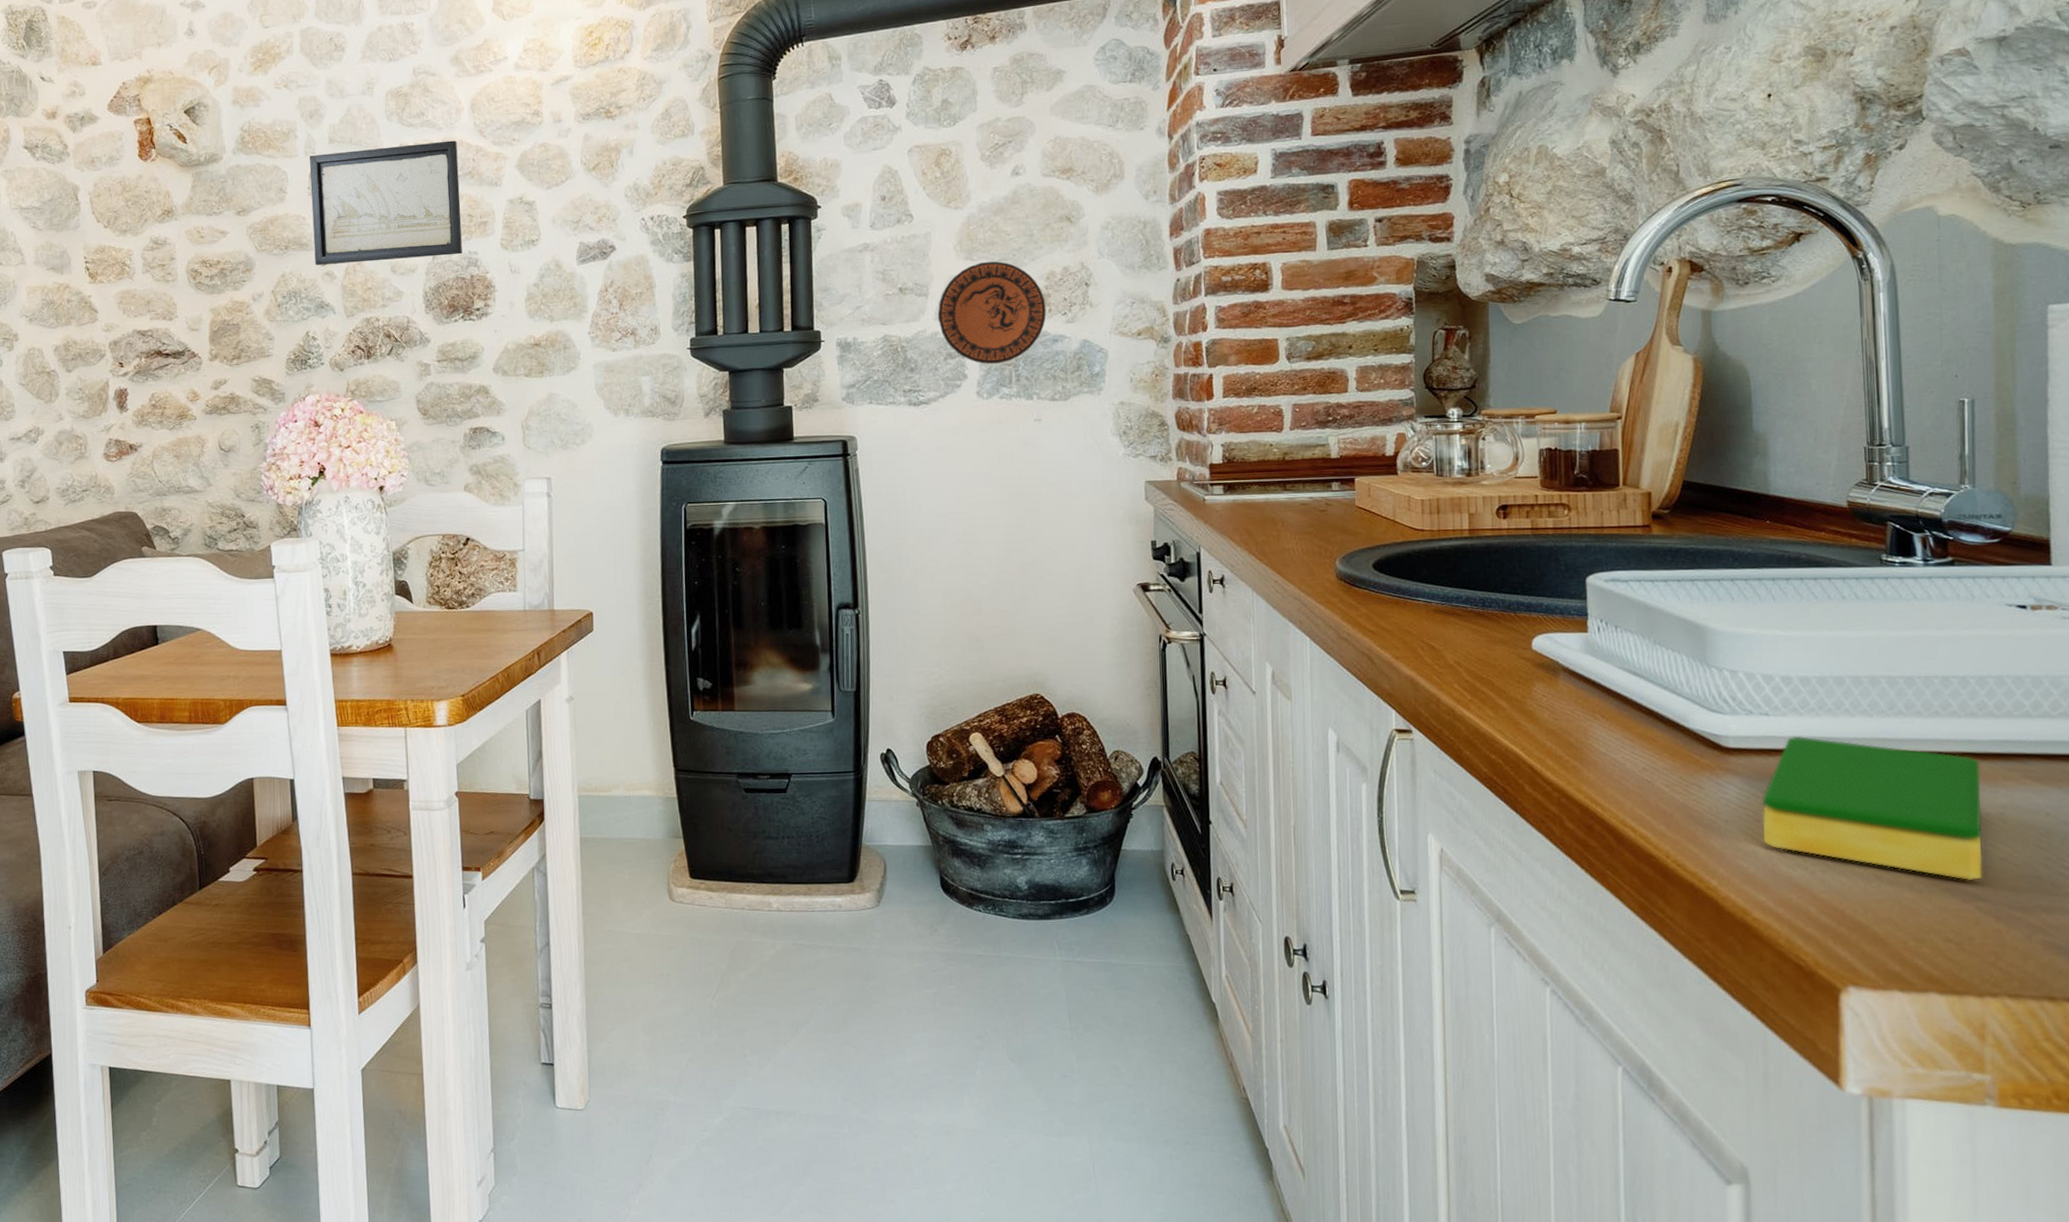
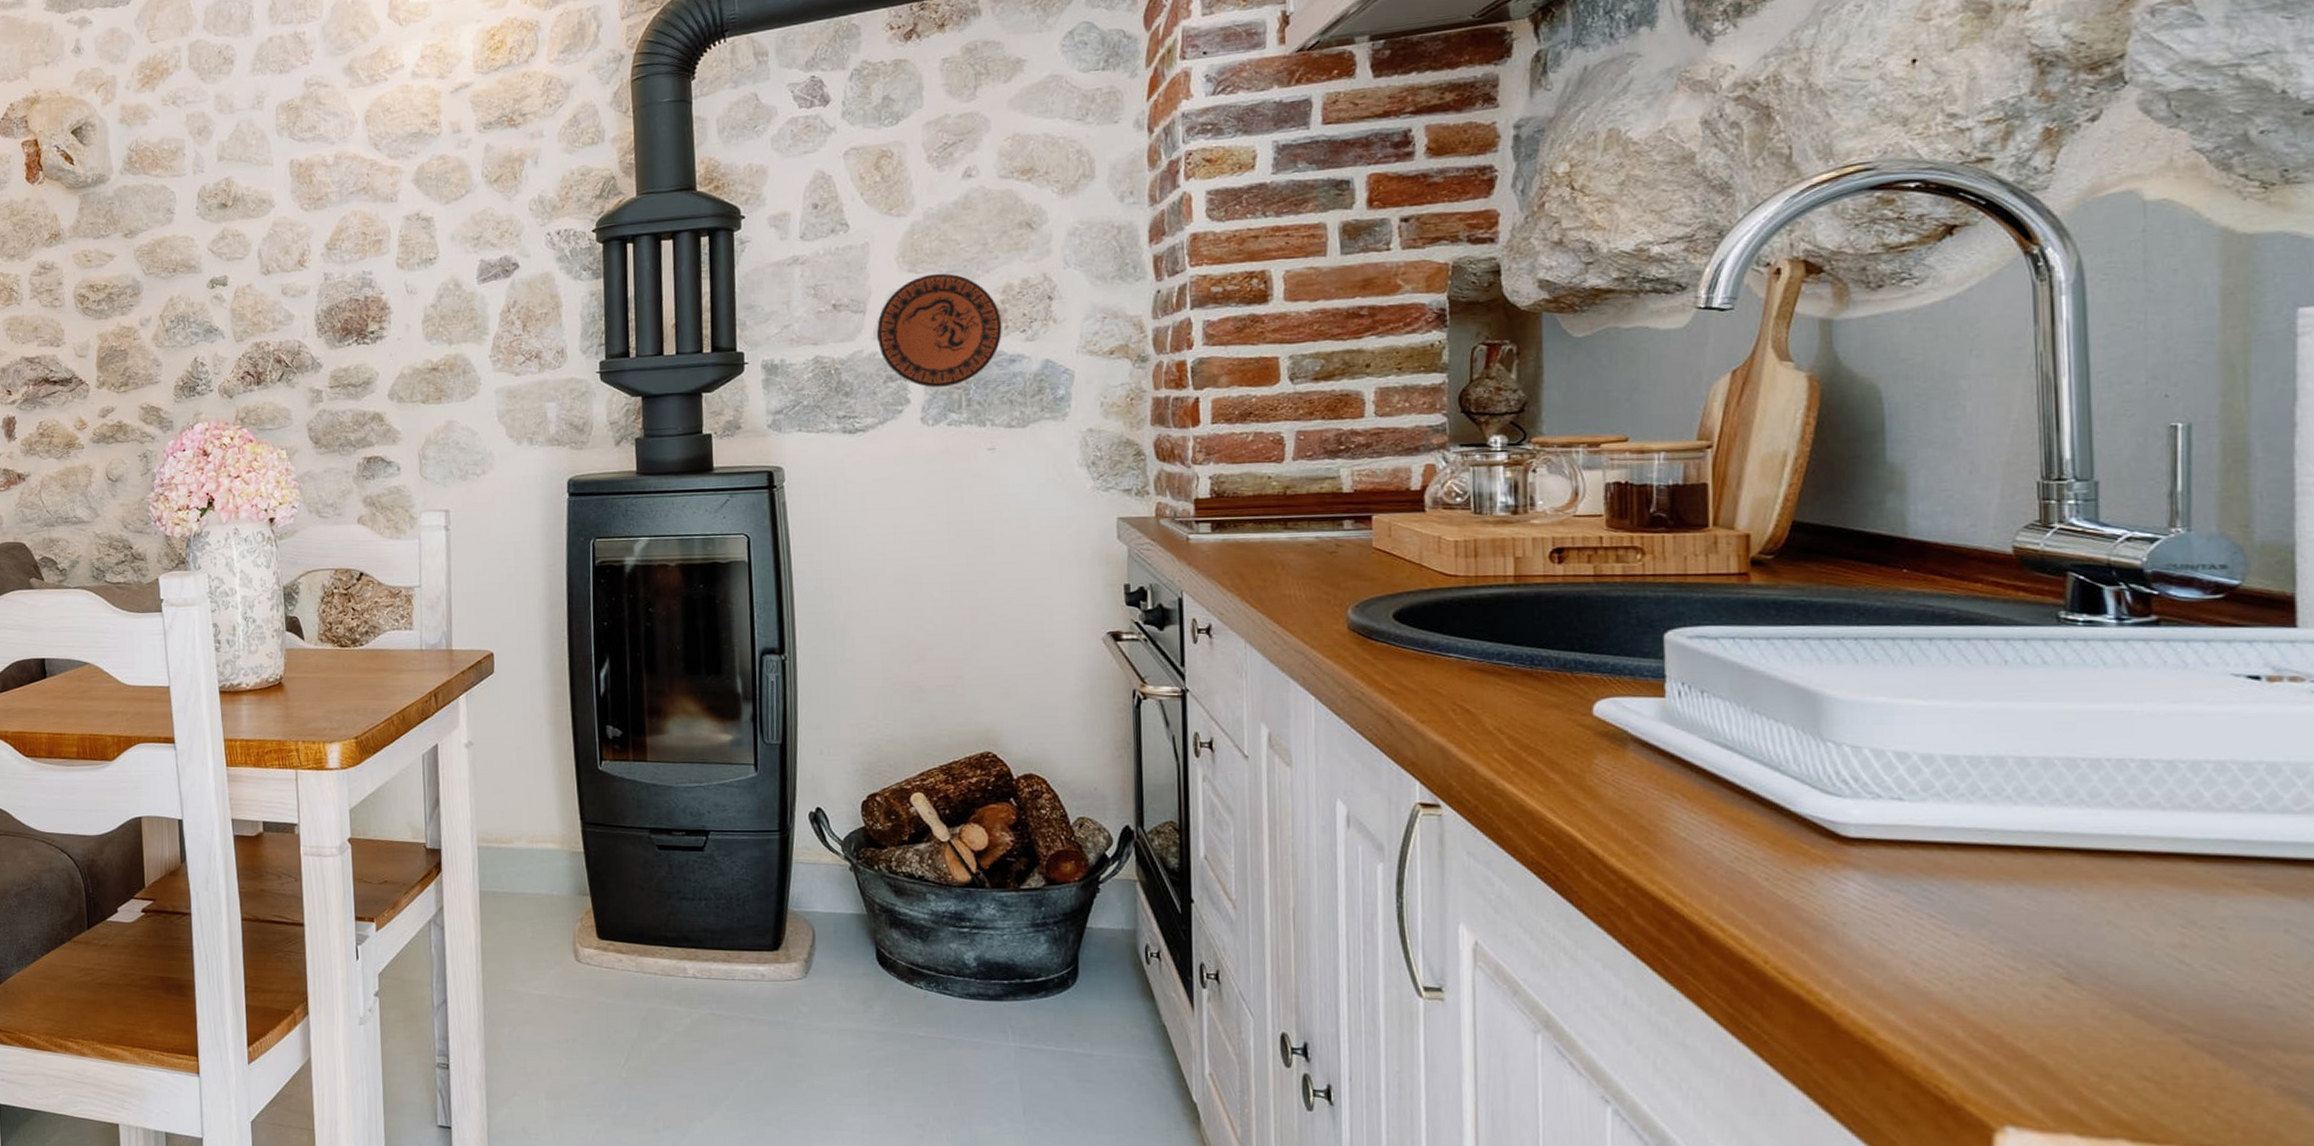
wall art: present [309,140,462,266] -> none [197,154,356,289]
dish sponge: present [1762,735,1983,881] -> none [1892,825,2194,1008]

